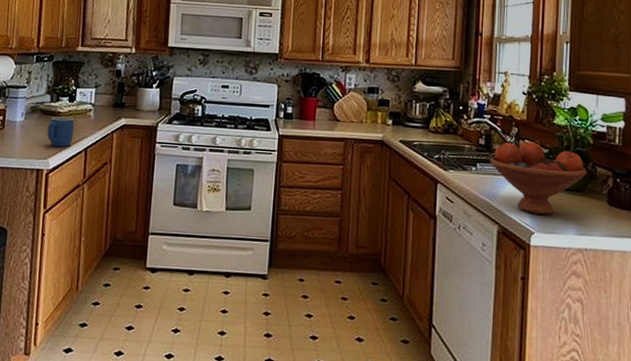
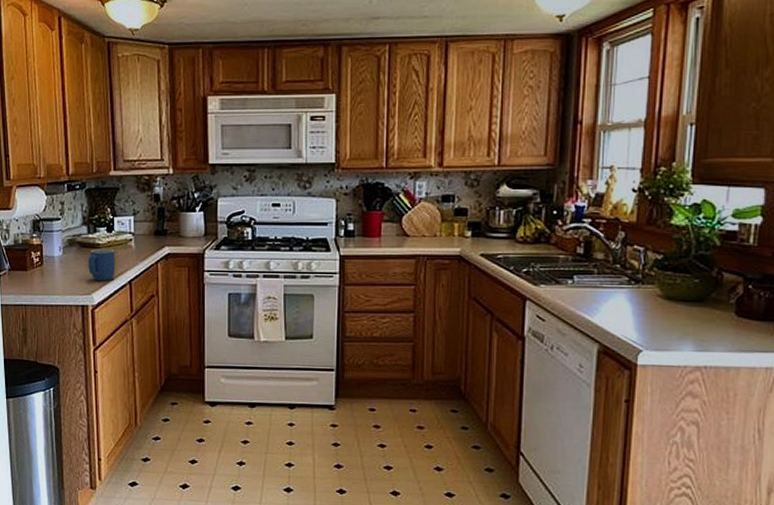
fruit bowl: present [490,141,587,215] -> none [590,246,711,330]

